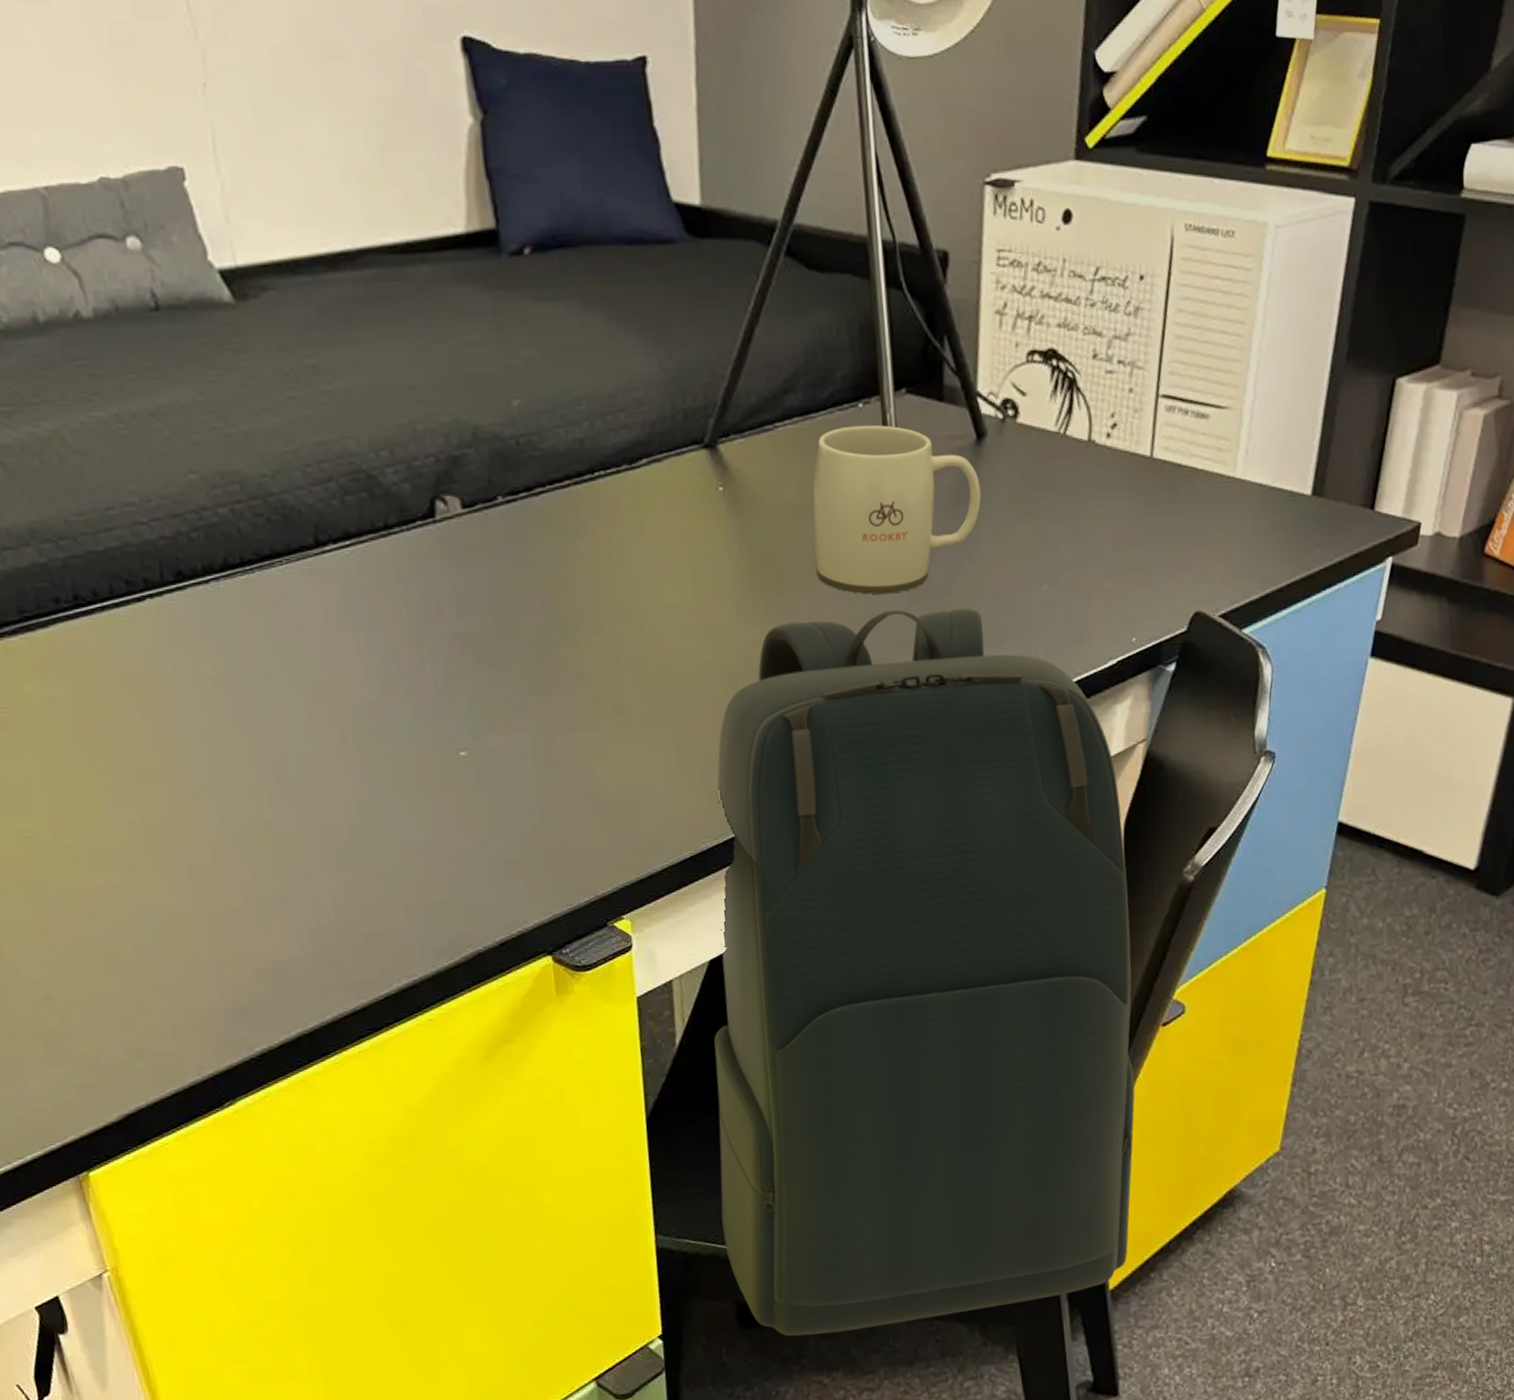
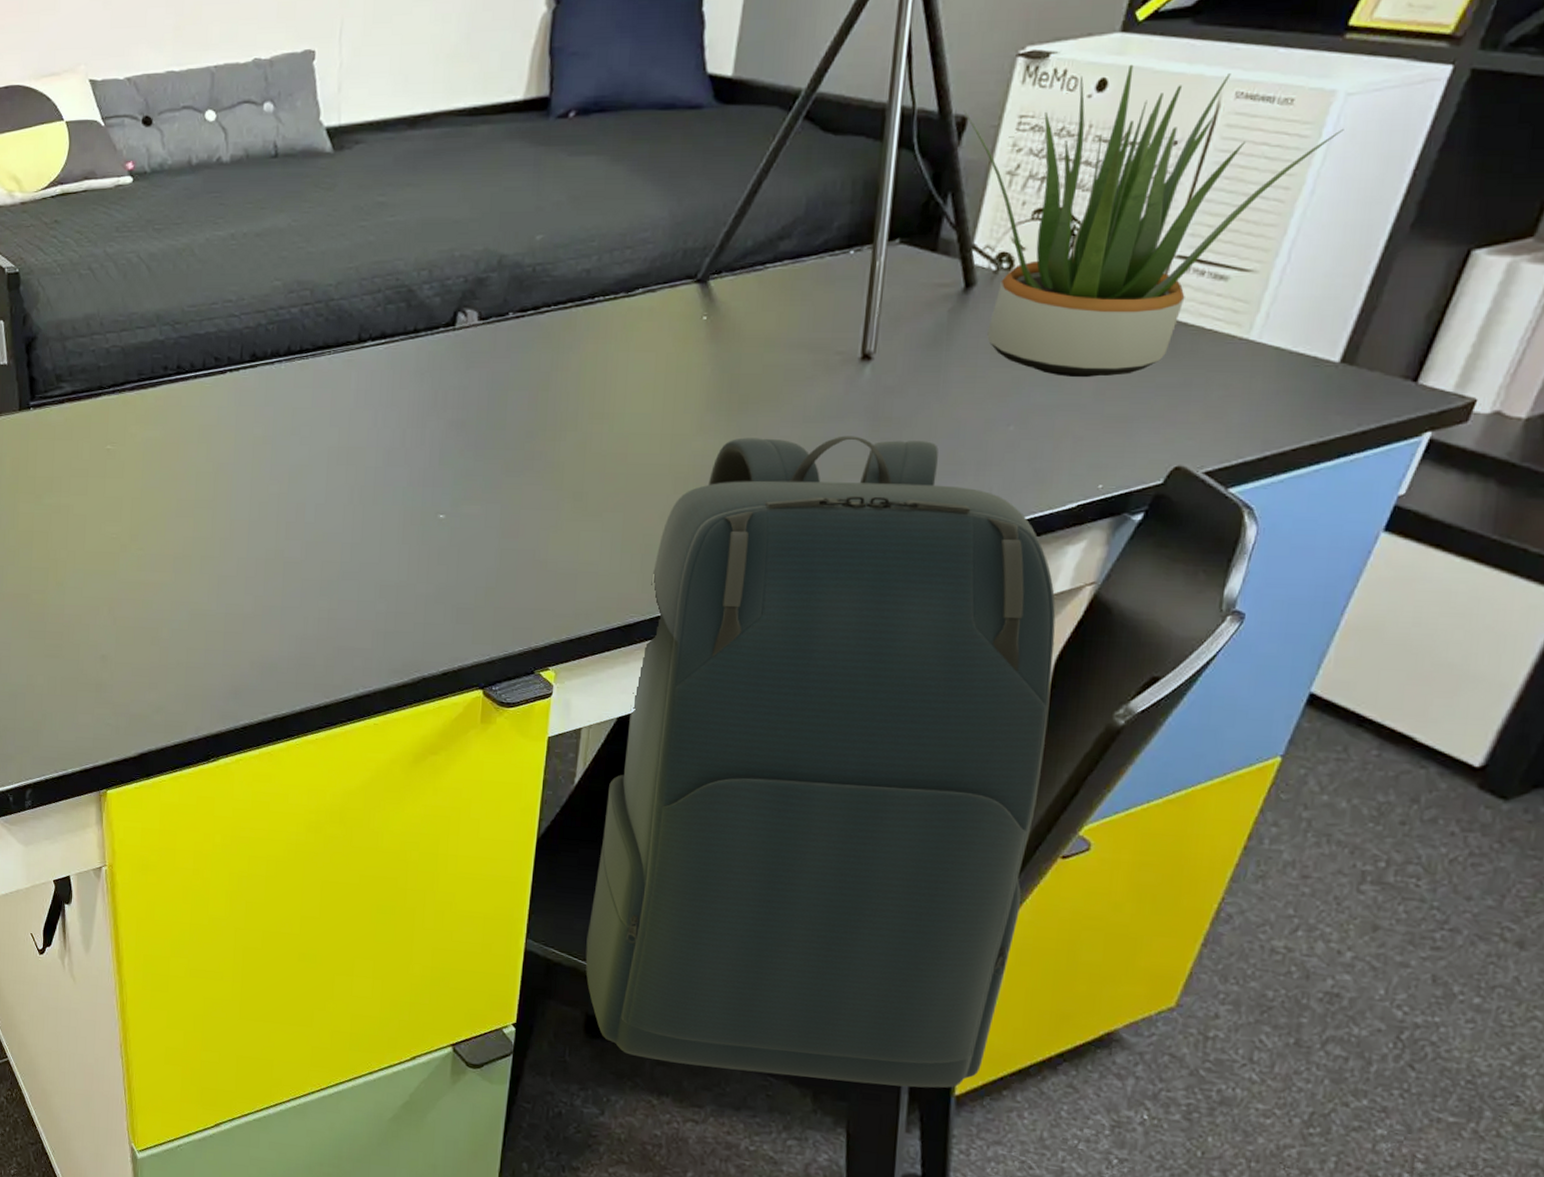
mug: present [812,424,982,594] -> none [781,270,961,420]
potted plant: none [944,194,1279,528] -> present [964,64,1344,377]

